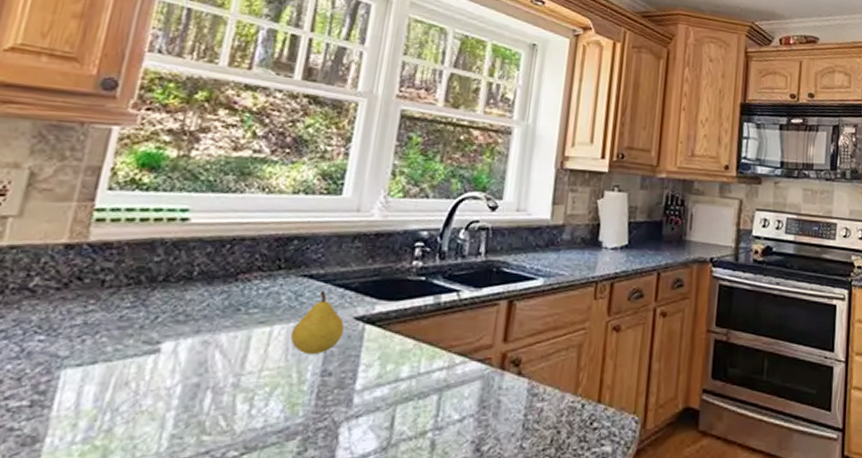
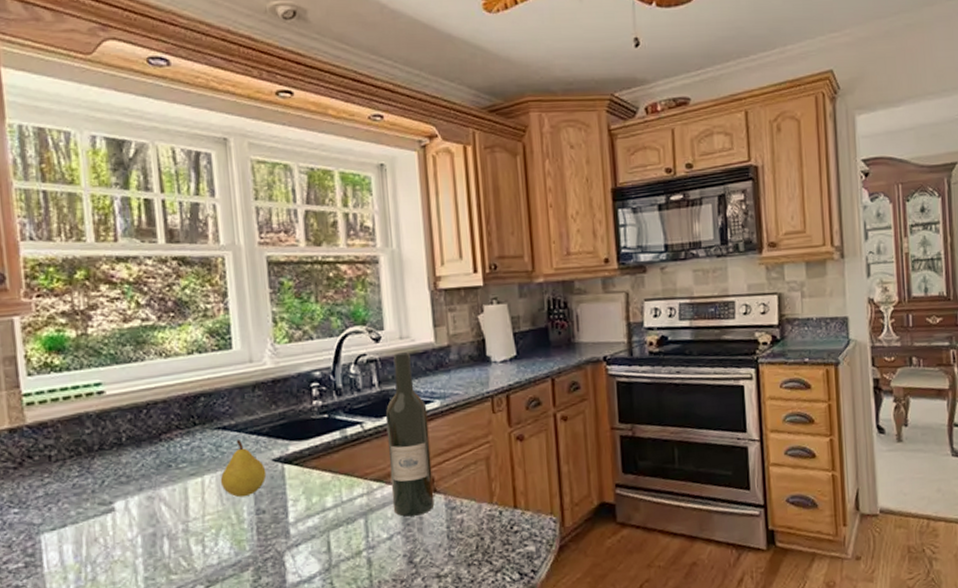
wine bottle: none [471,224,529,398] -> present [385,352,435,517]

